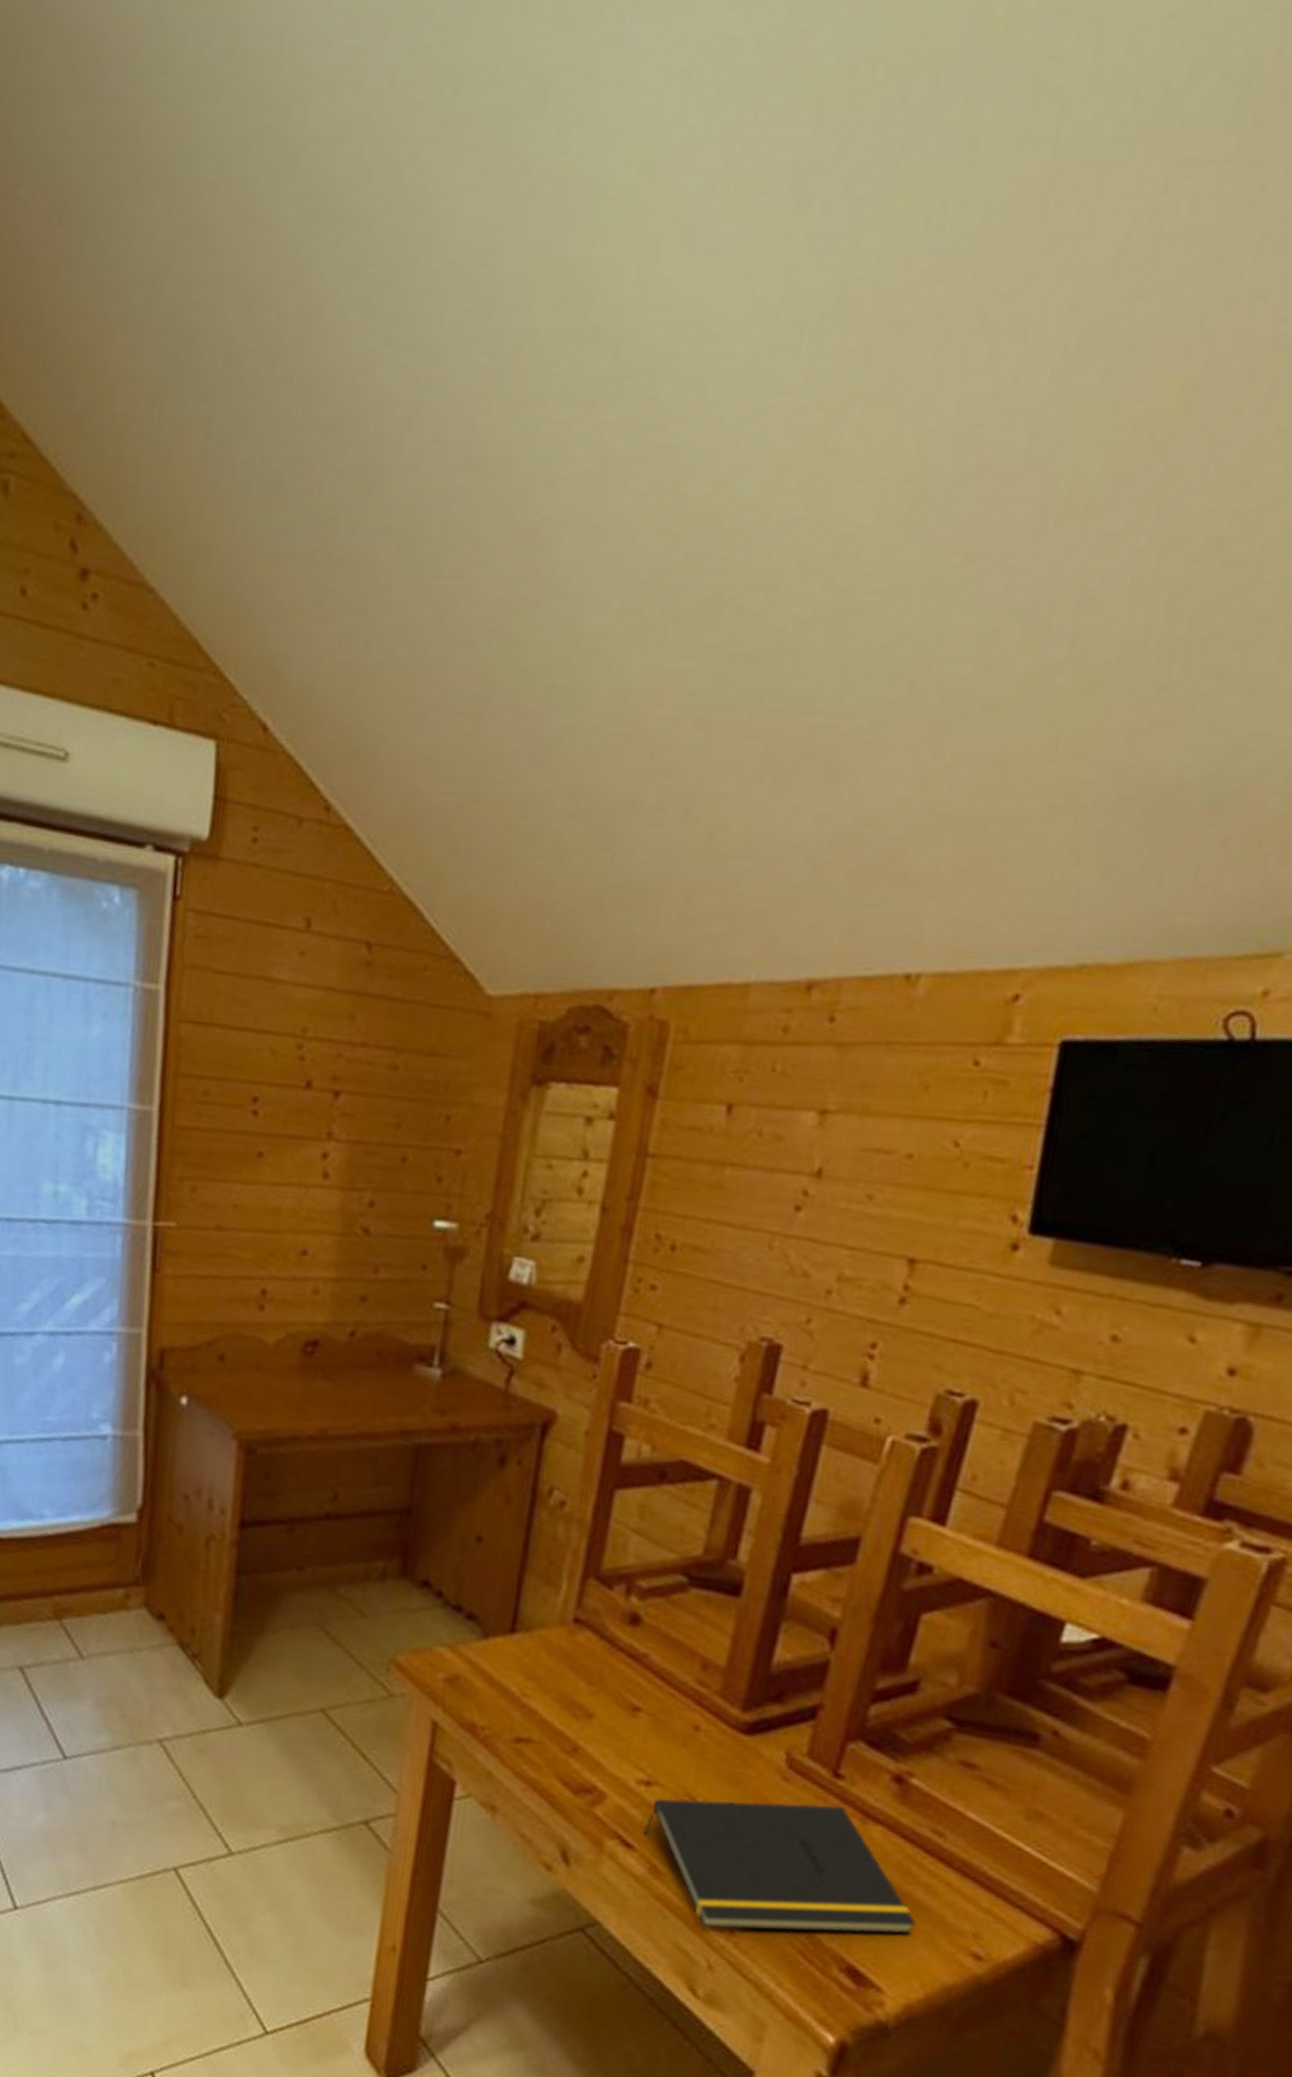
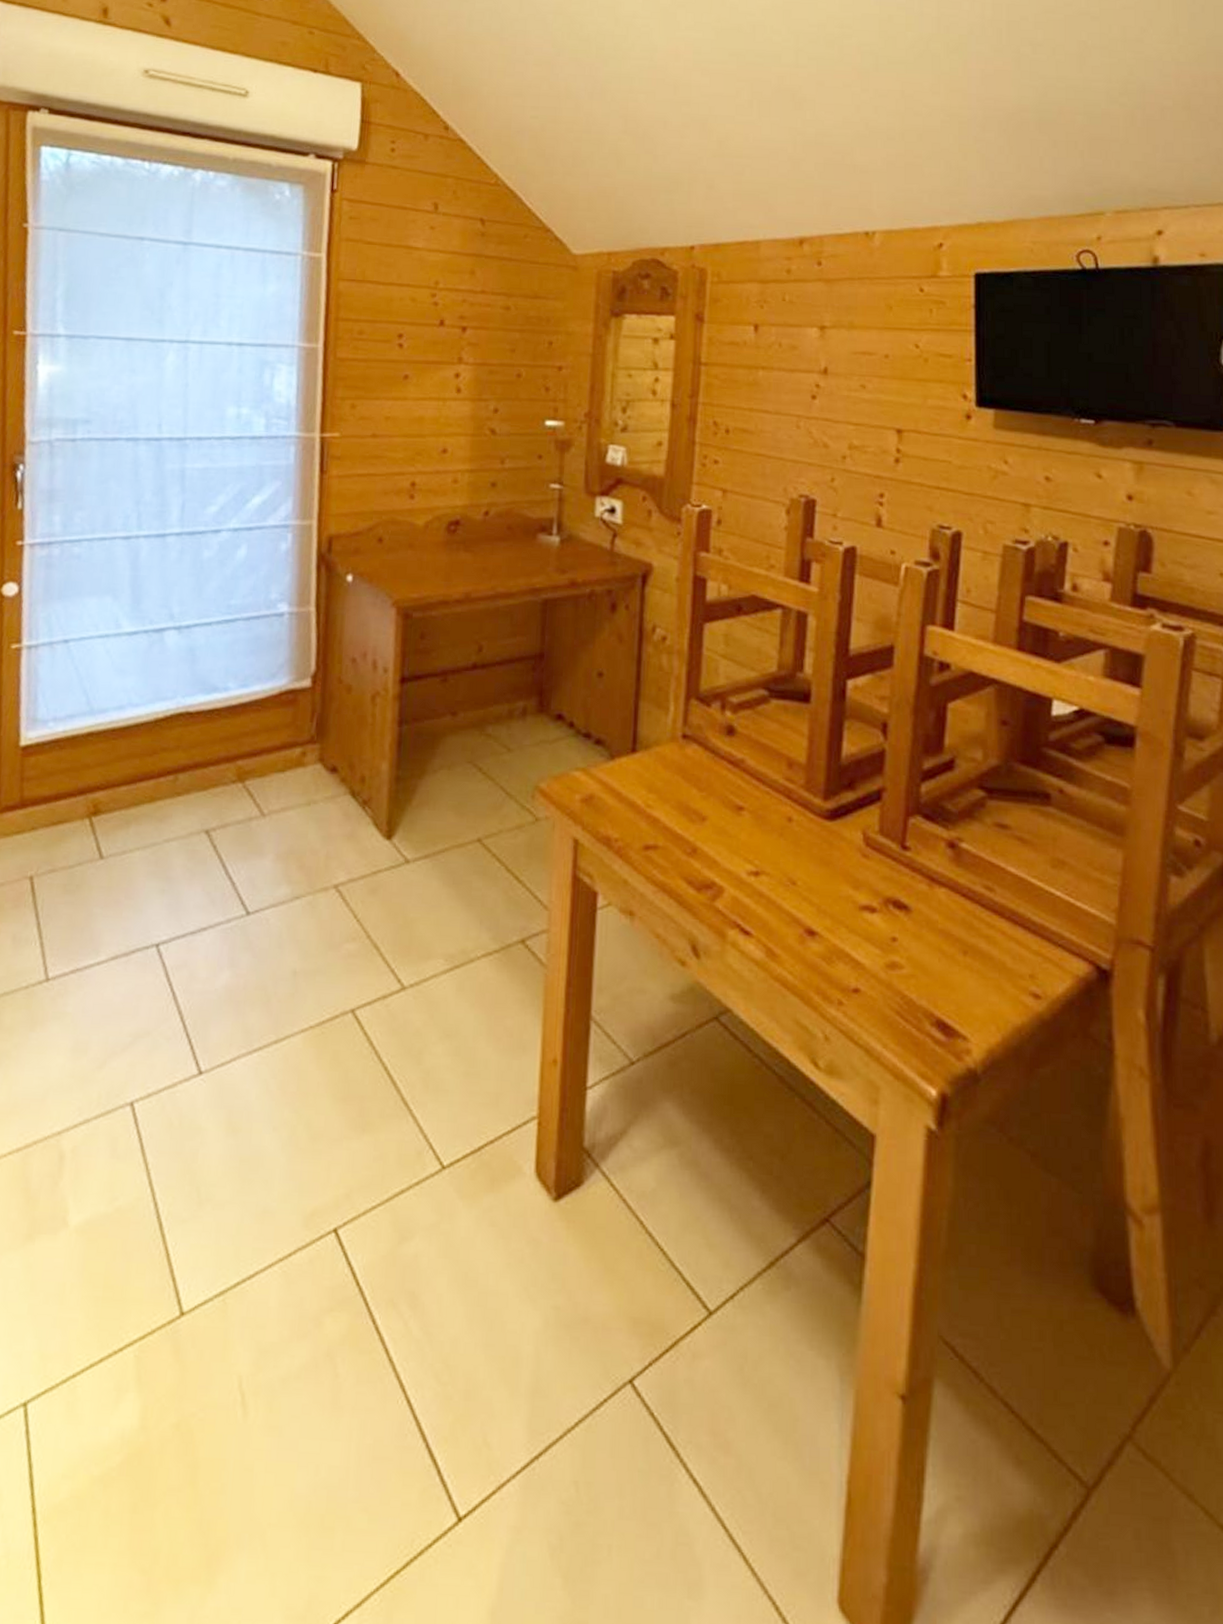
notepad: present [643,1798,917,1934] -> none [758,874,985,1002]

